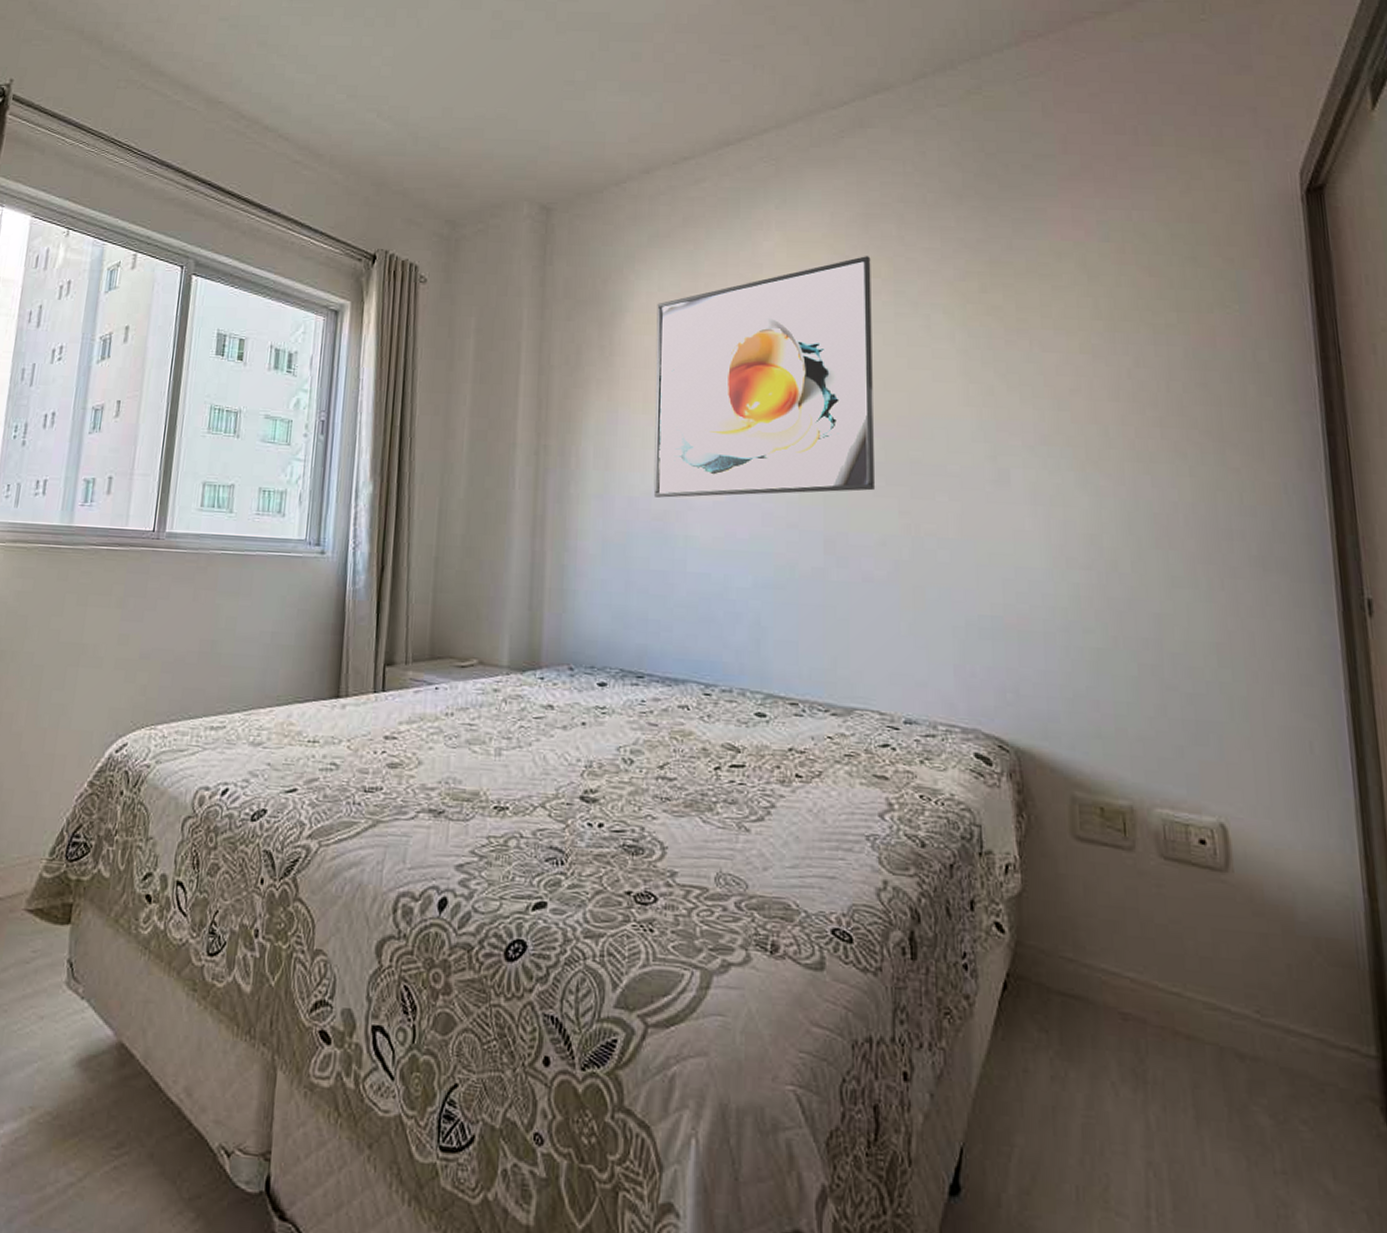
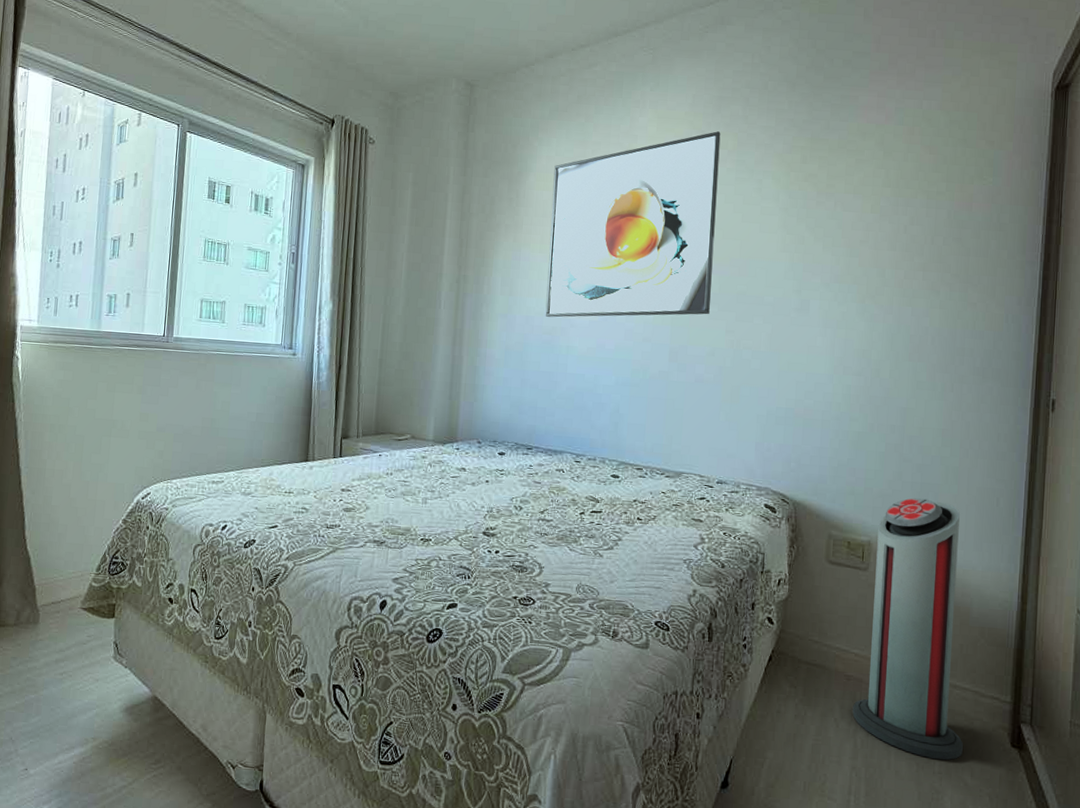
air purifier: none [1136,742,1315,1152] -> present [852,498,963,761]

